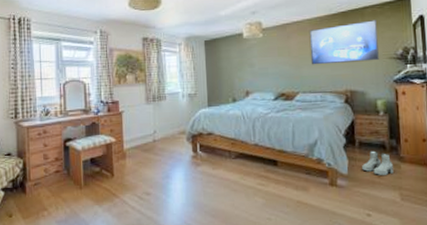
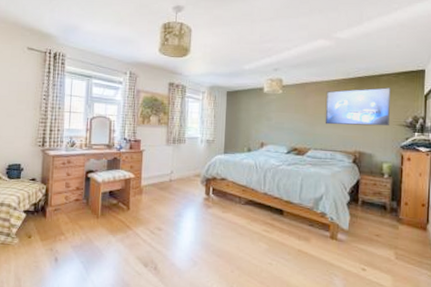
boots: present [362,150,393,176] -> none [362,210,391,235]

